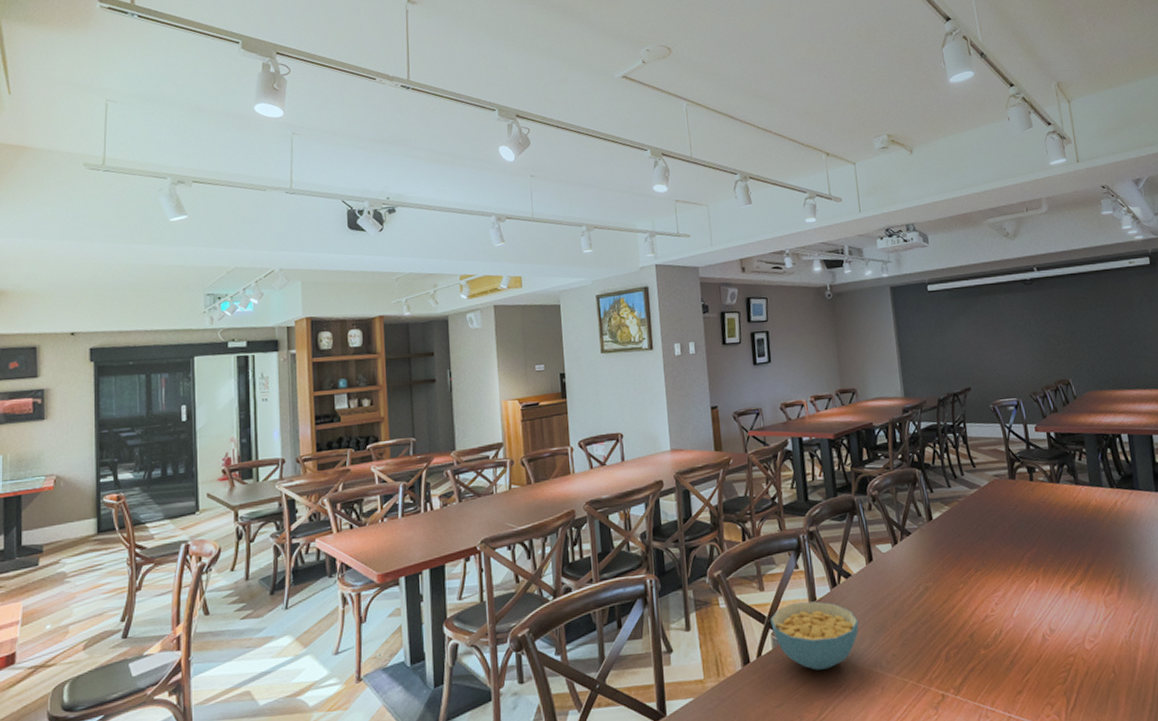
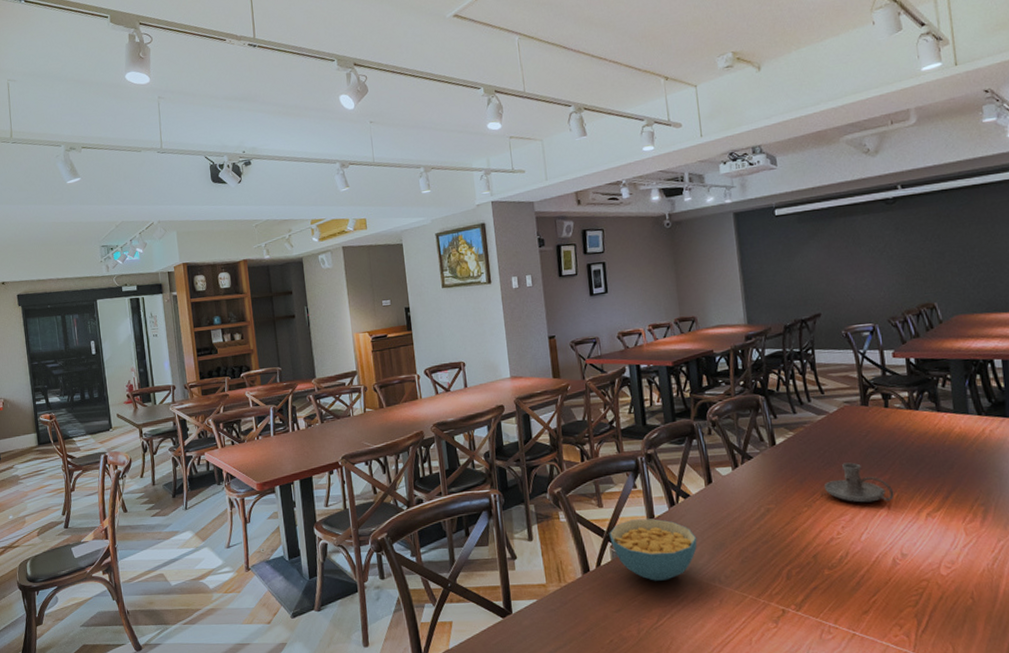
candle holder: none [977,536,1042,578] -> present [823,462,895,503]

